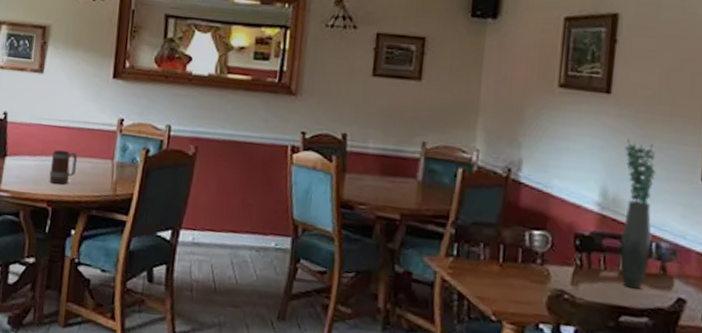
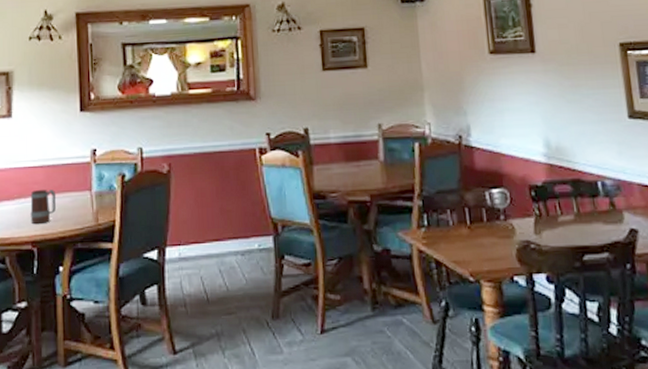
vase: present [620,139,656,289] -> none [557,91,599,228]

